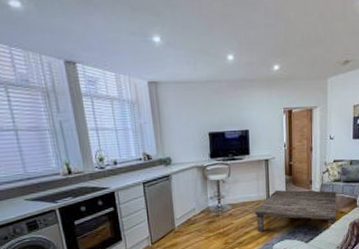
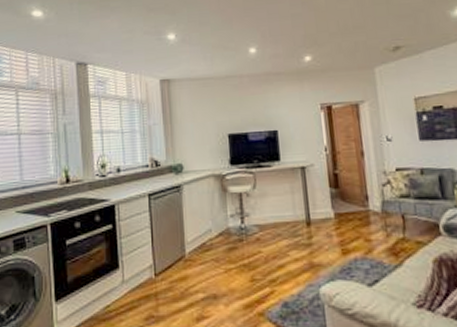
coffee table: present [255,190,337,233] -> none [291,207,413,267]

